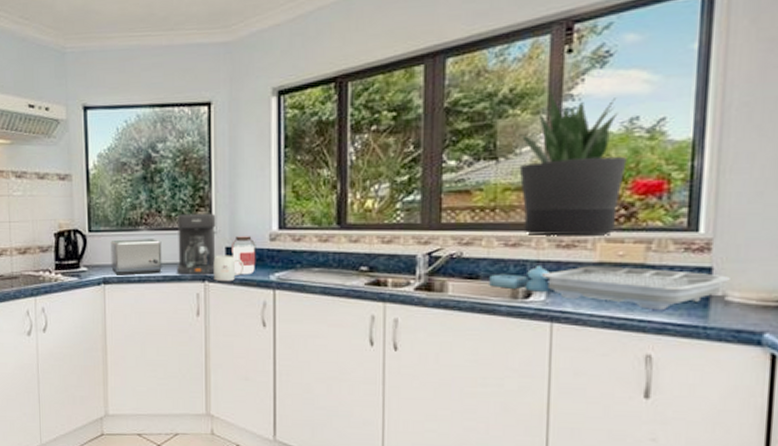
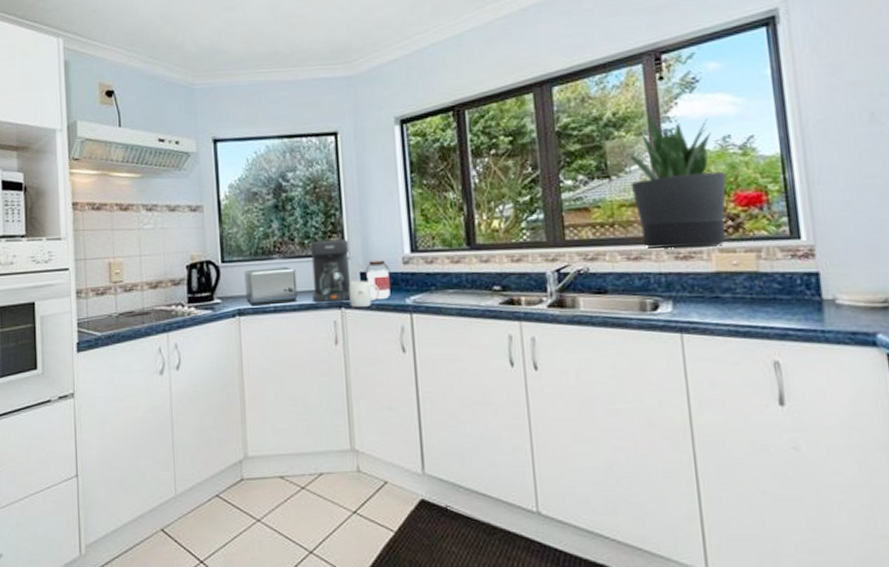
soap dispenser: present [489,266,551,292] -> none [617,278,676,304]
dish rack: present [542,266,732,310] -> none [666,275,838,316]

